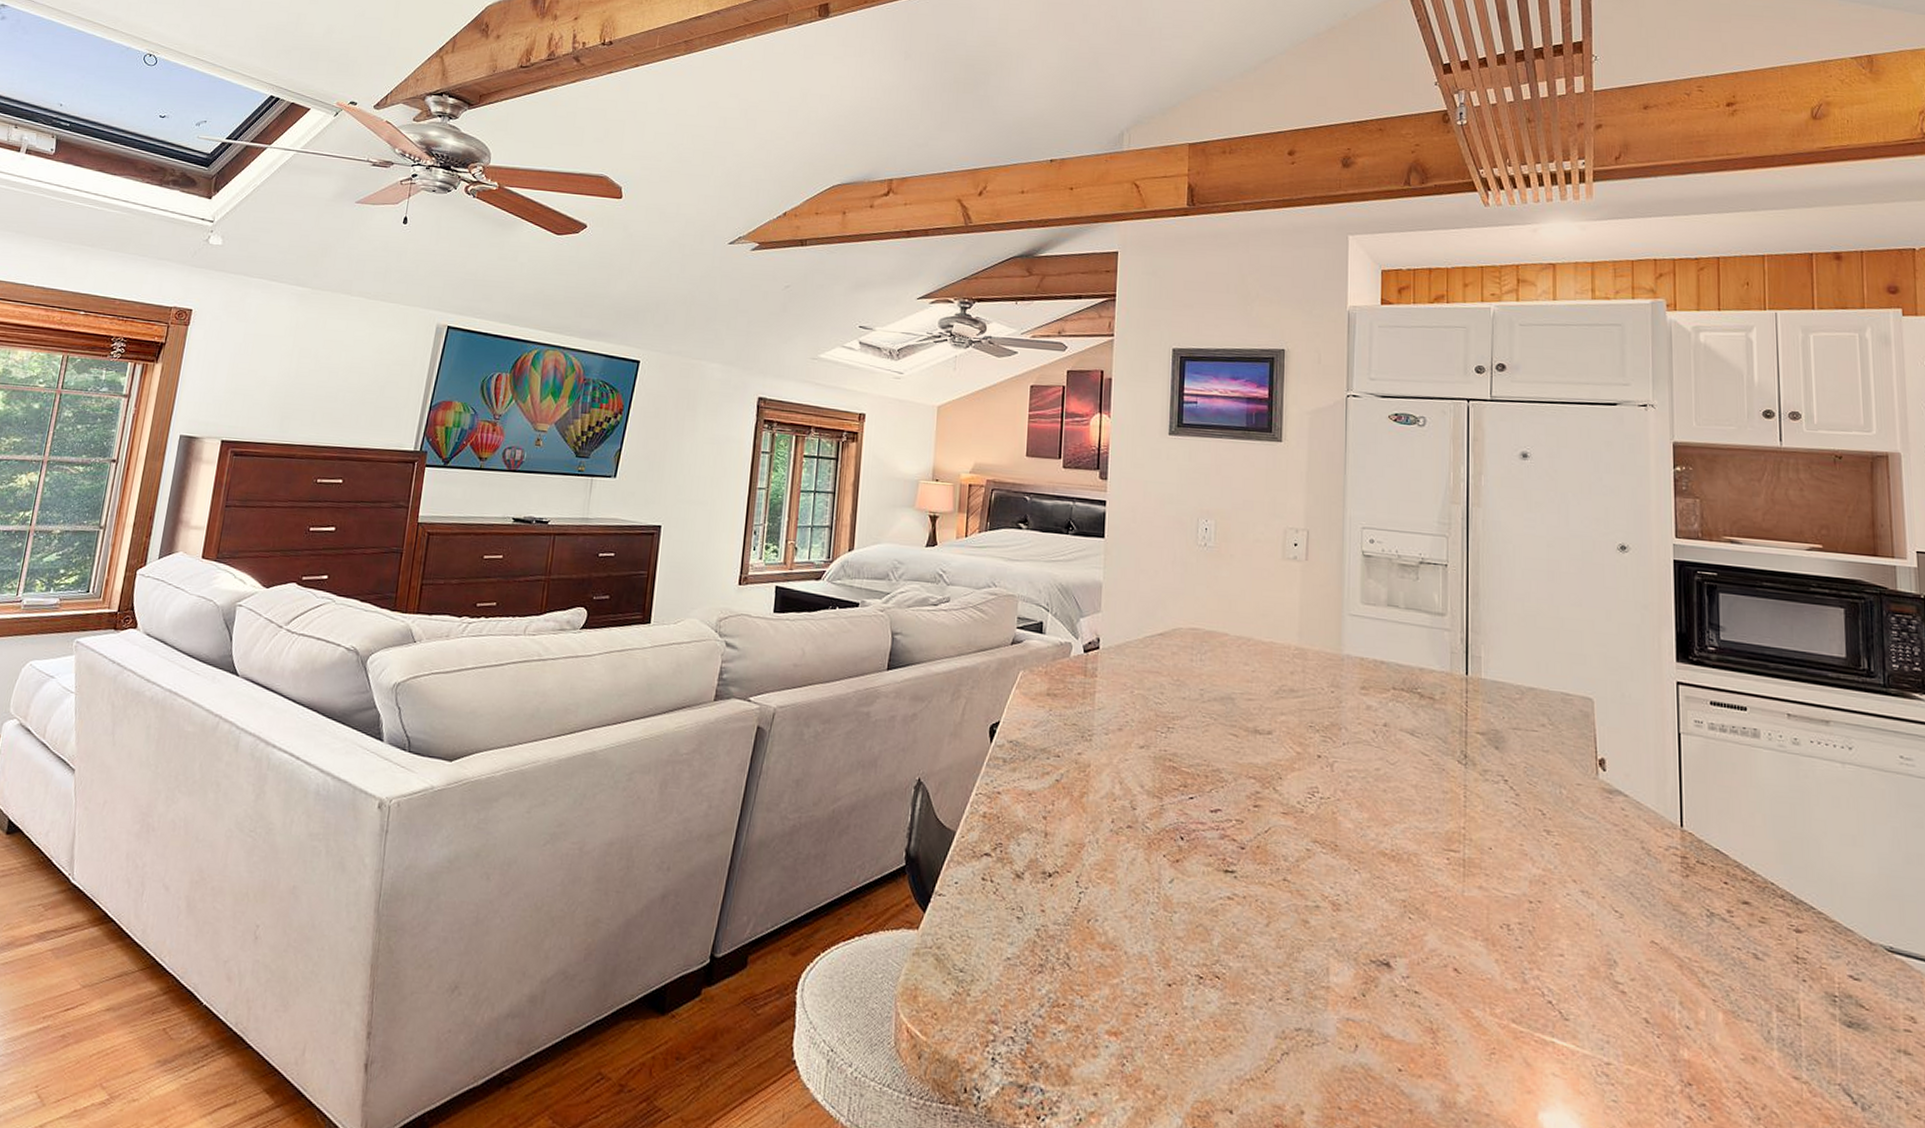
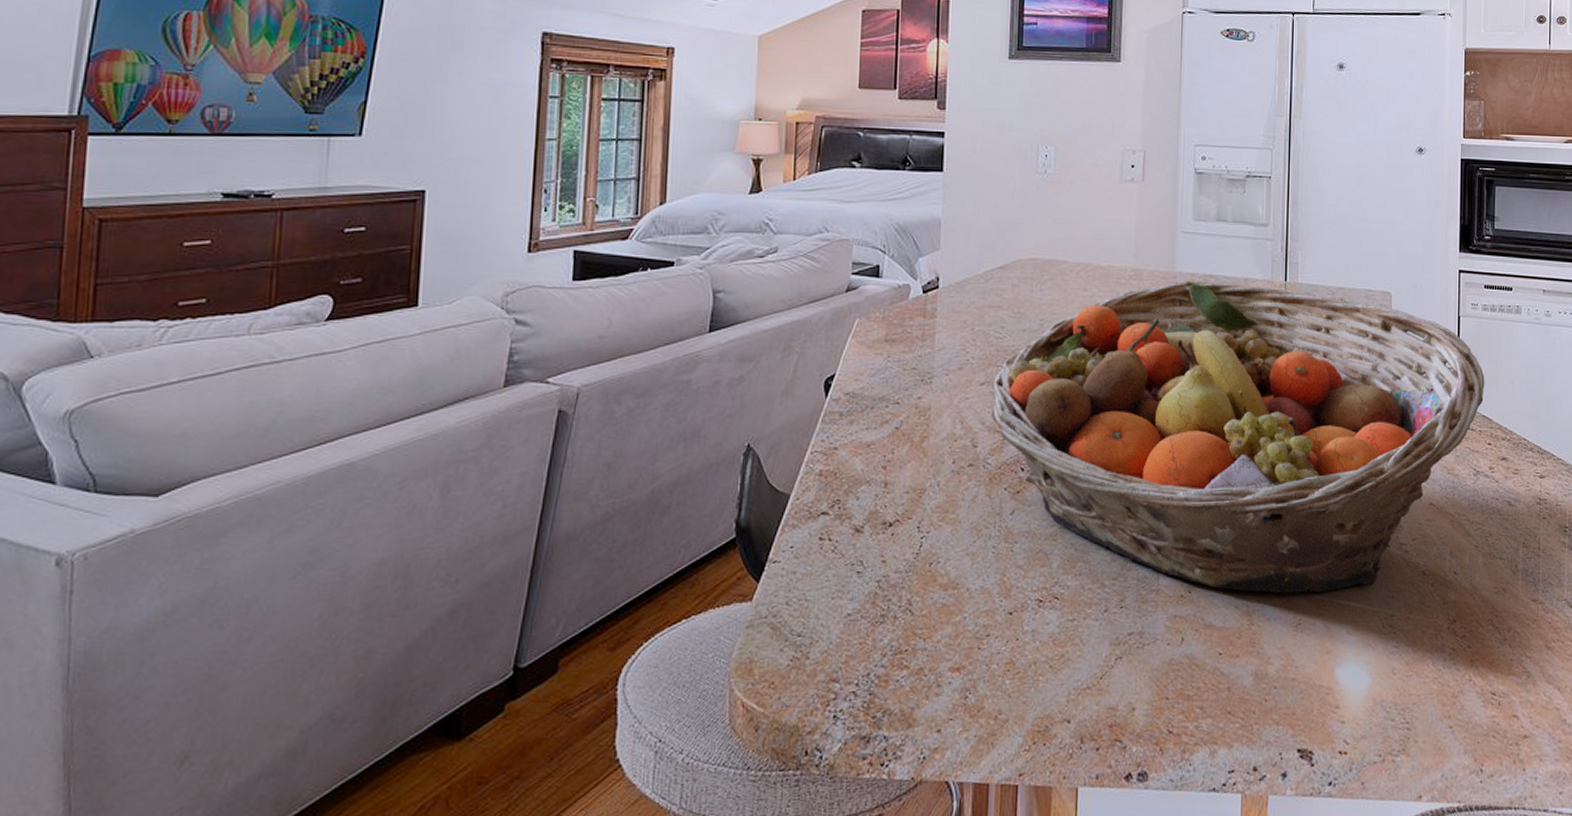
fruit basket: none [1150,665,1716,1025] -> present [991,281,1485,594]

